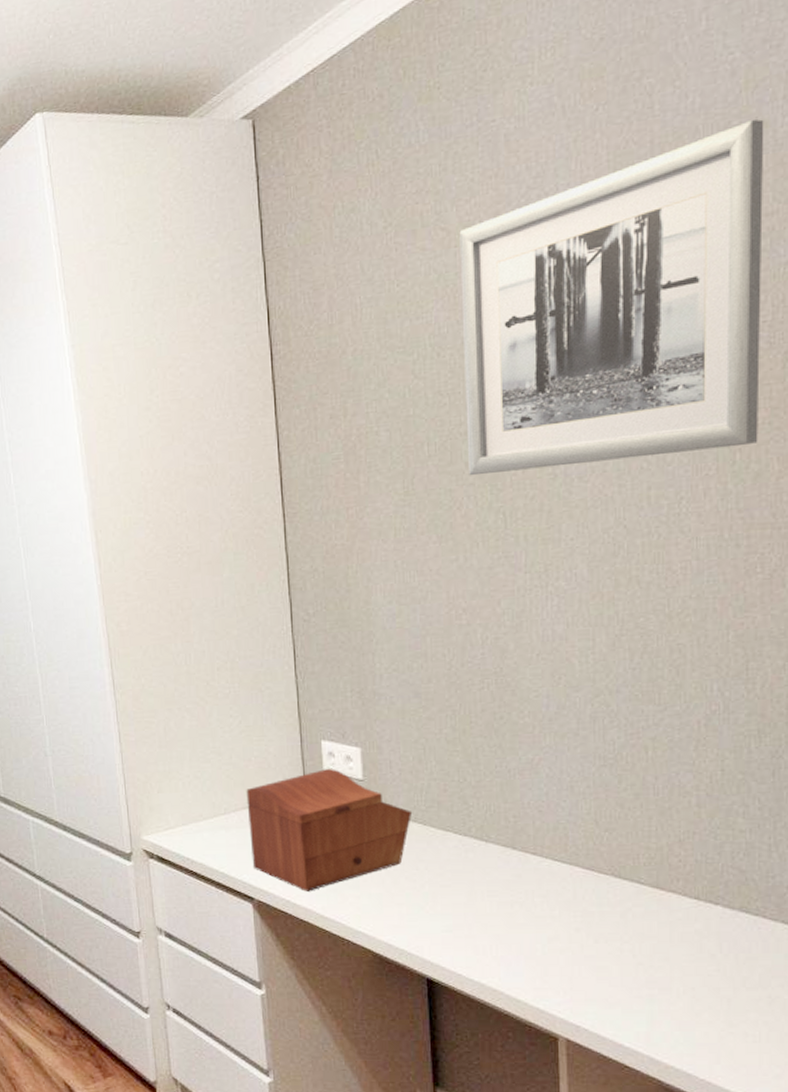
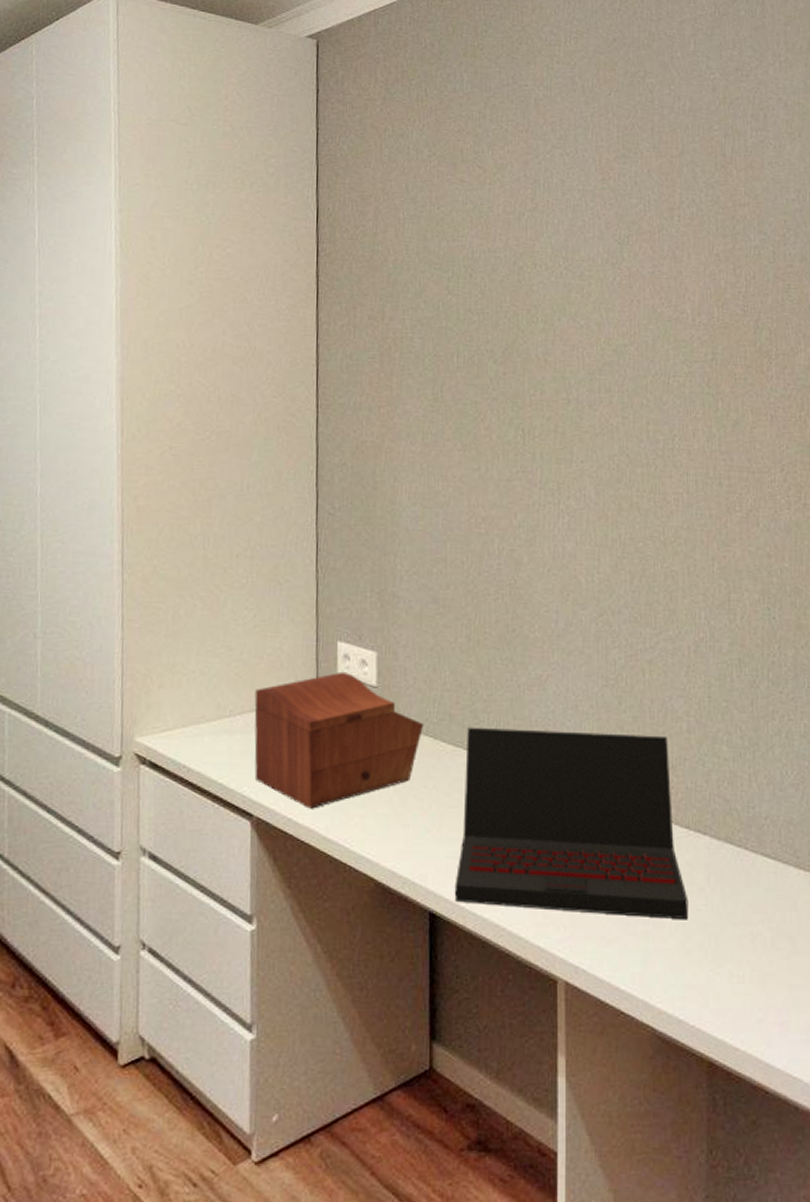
laptop: none [450,811,698,985] -> present [454,727,689,920]
wall art: present [459,119,764,476] -> none [492,128,738,396]

